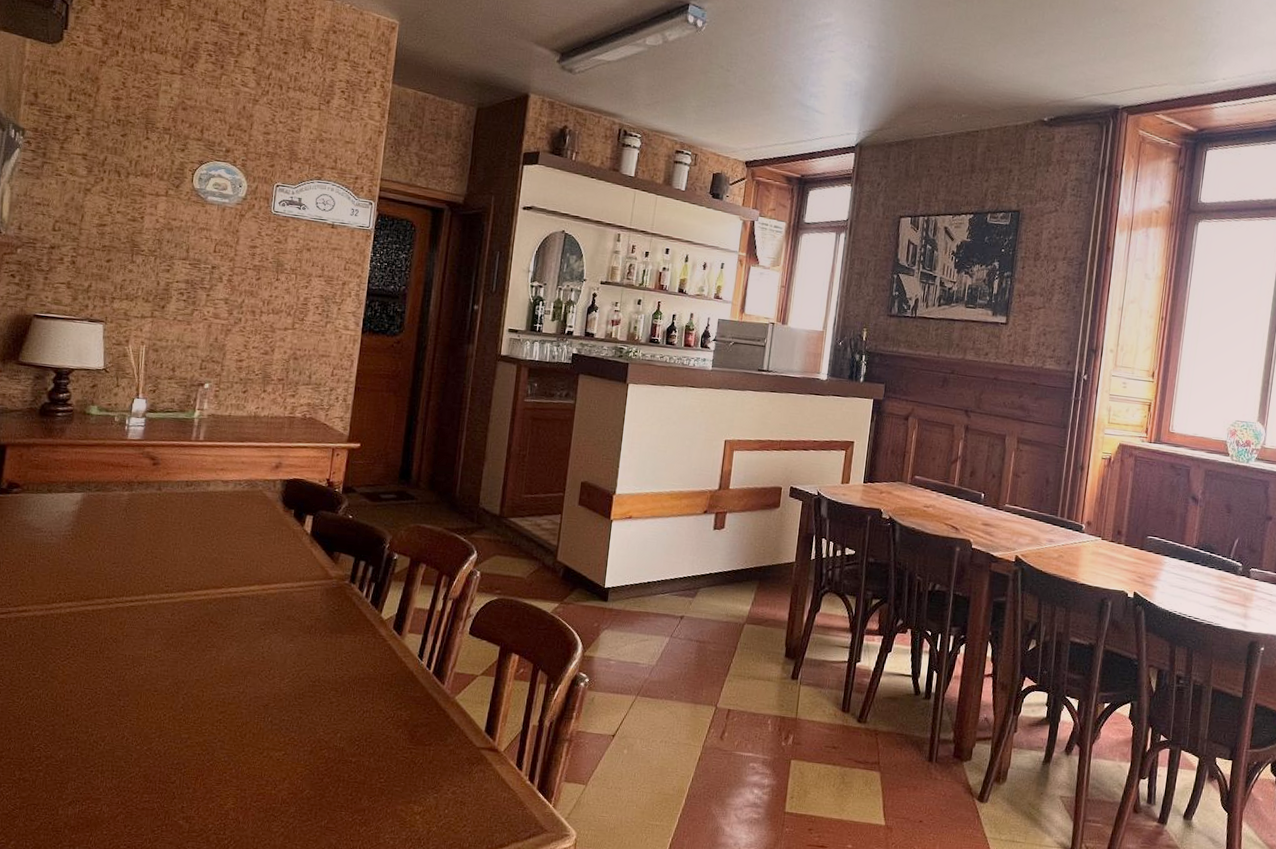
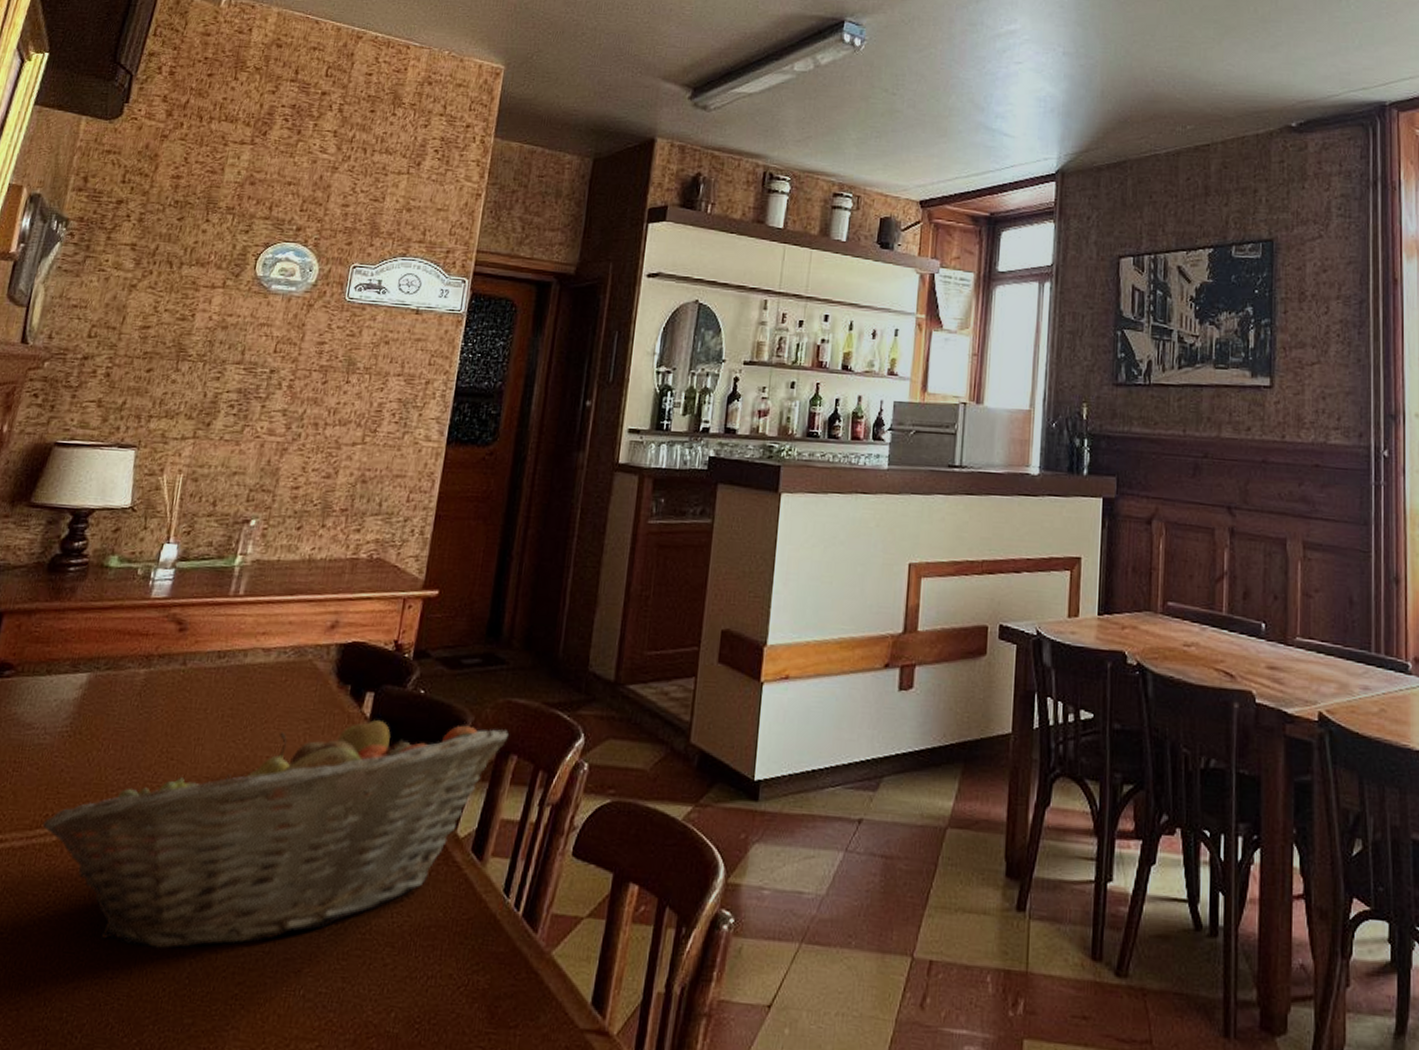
fruit basket: none [56,541,419,688] -> present [41,725,509,949]
apple: none [286,536,327,559] -> present [337,720,391,754]

